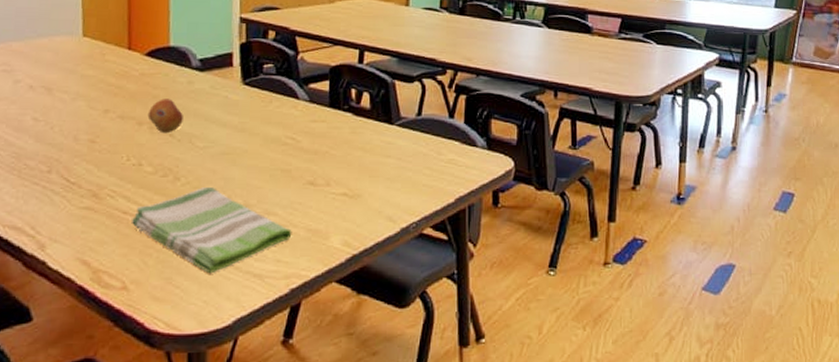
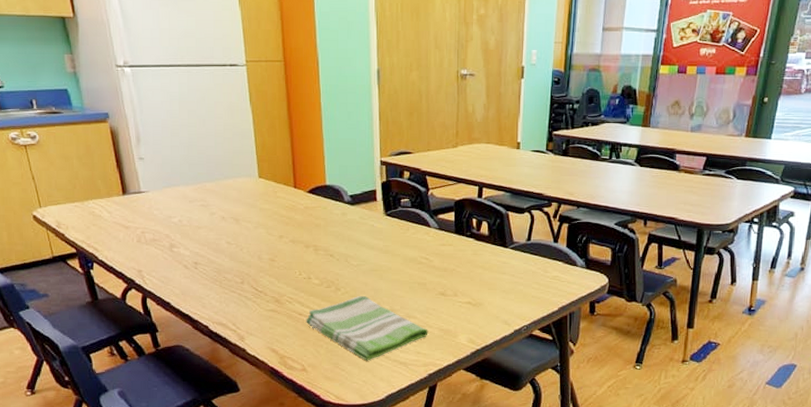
fruit: present [147,99,183,134] -> none [312,227,340,254]

